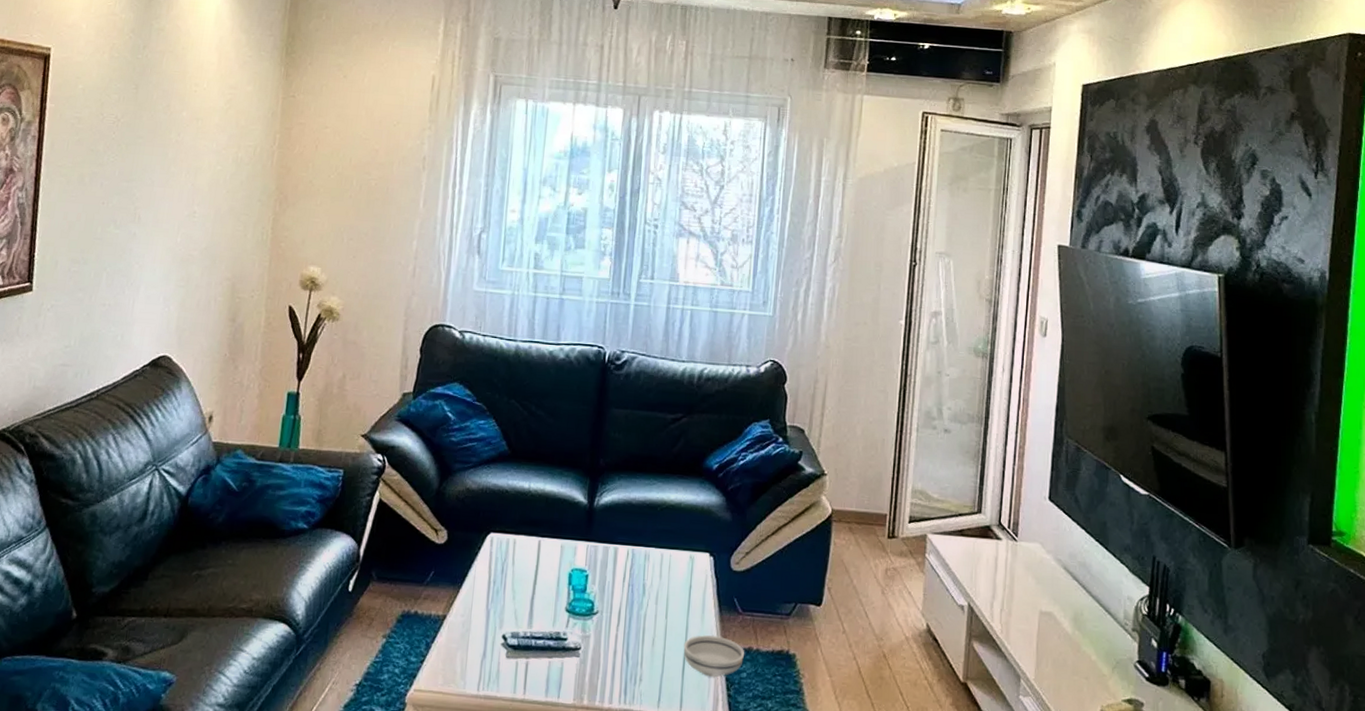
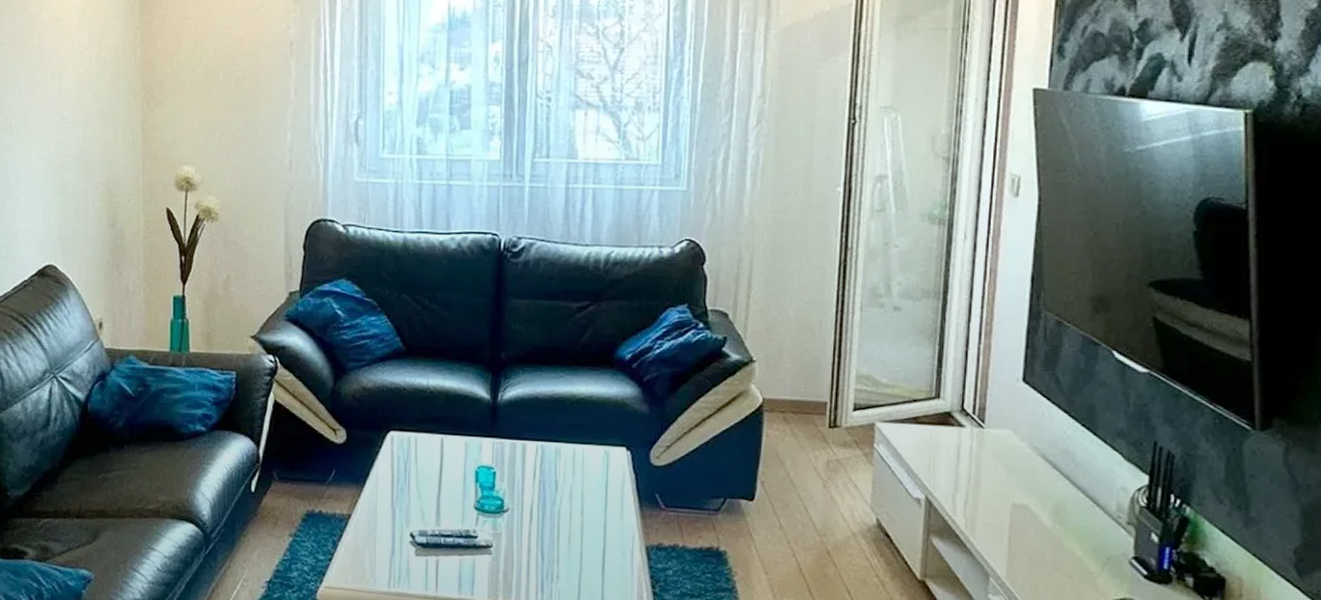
bowl: present [683,635,745,678] -> none [602,532,670,575]

